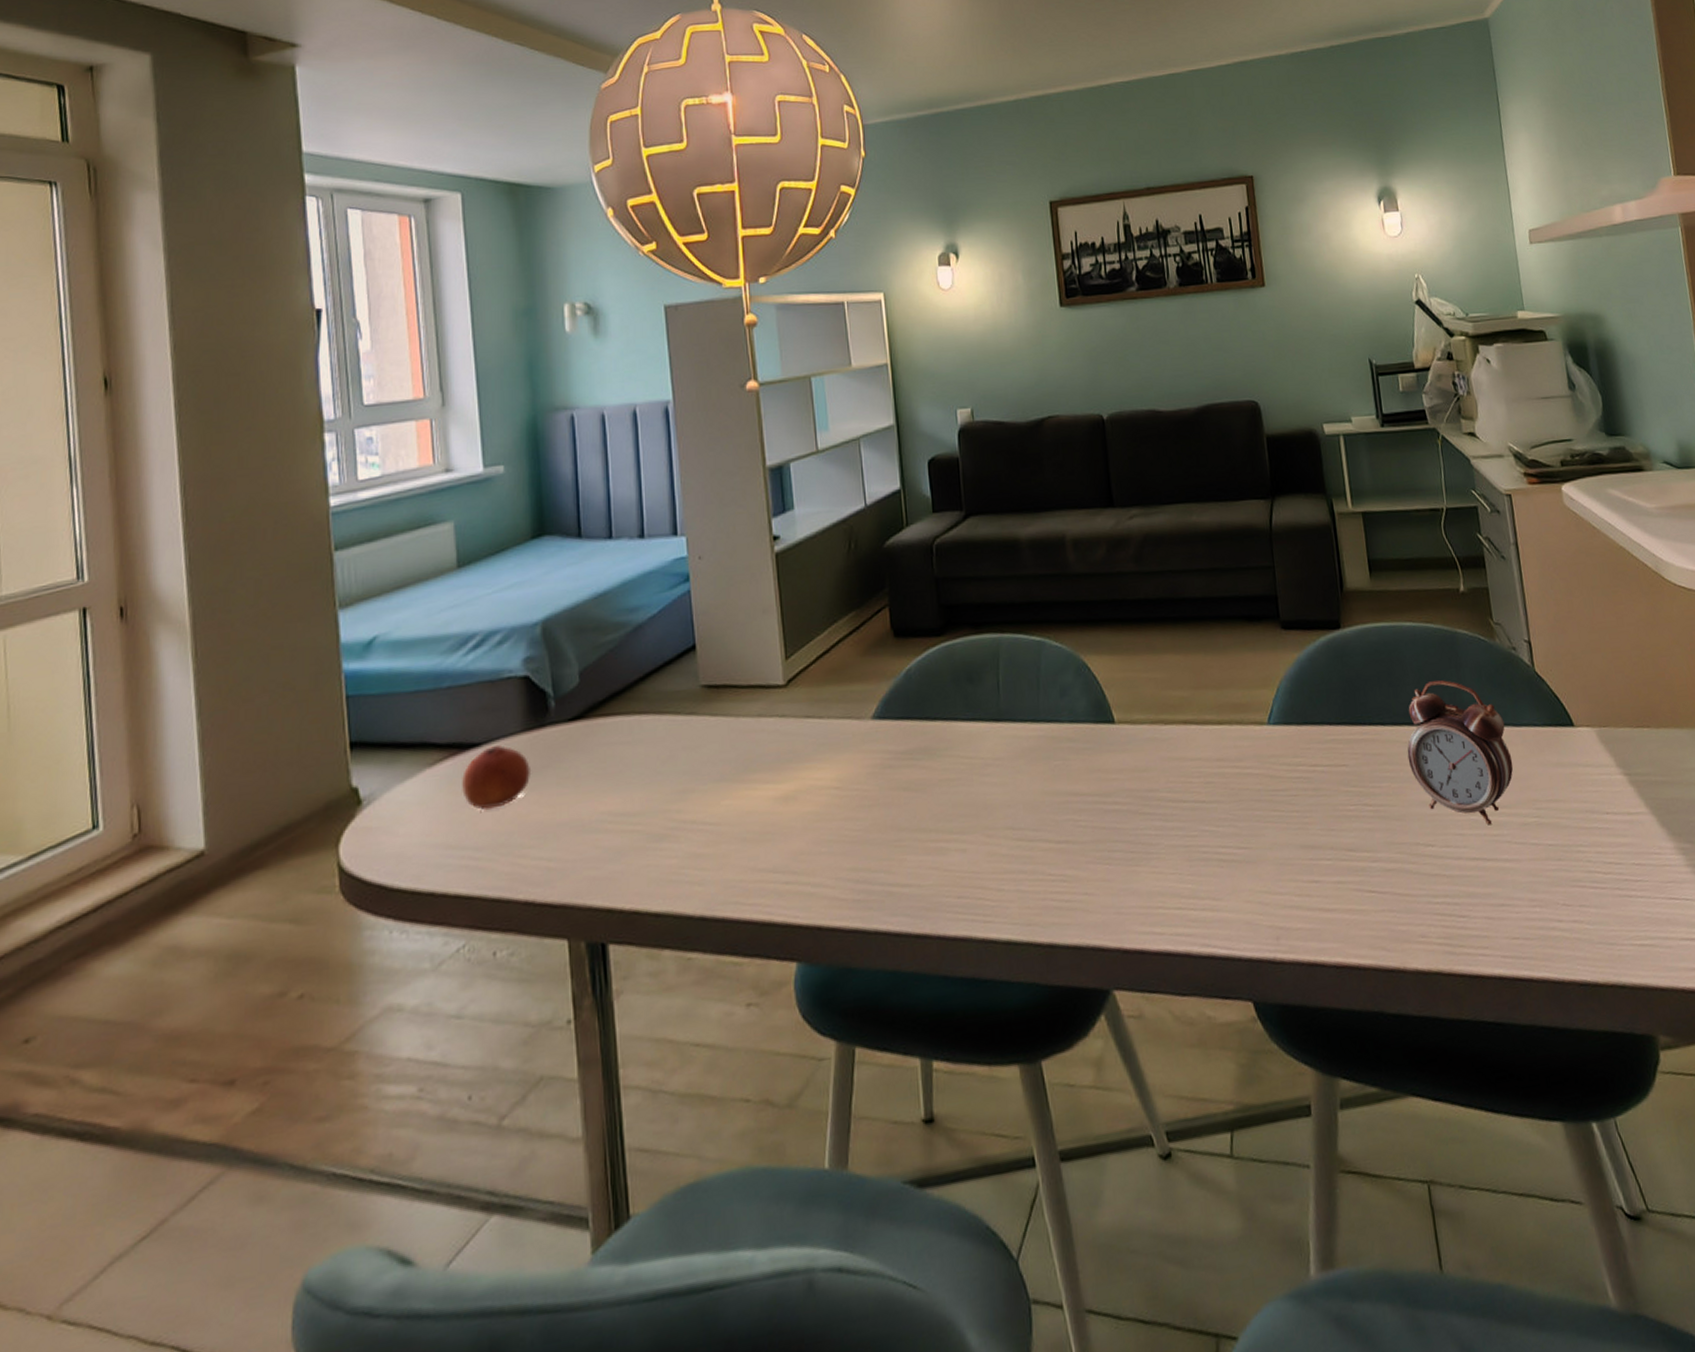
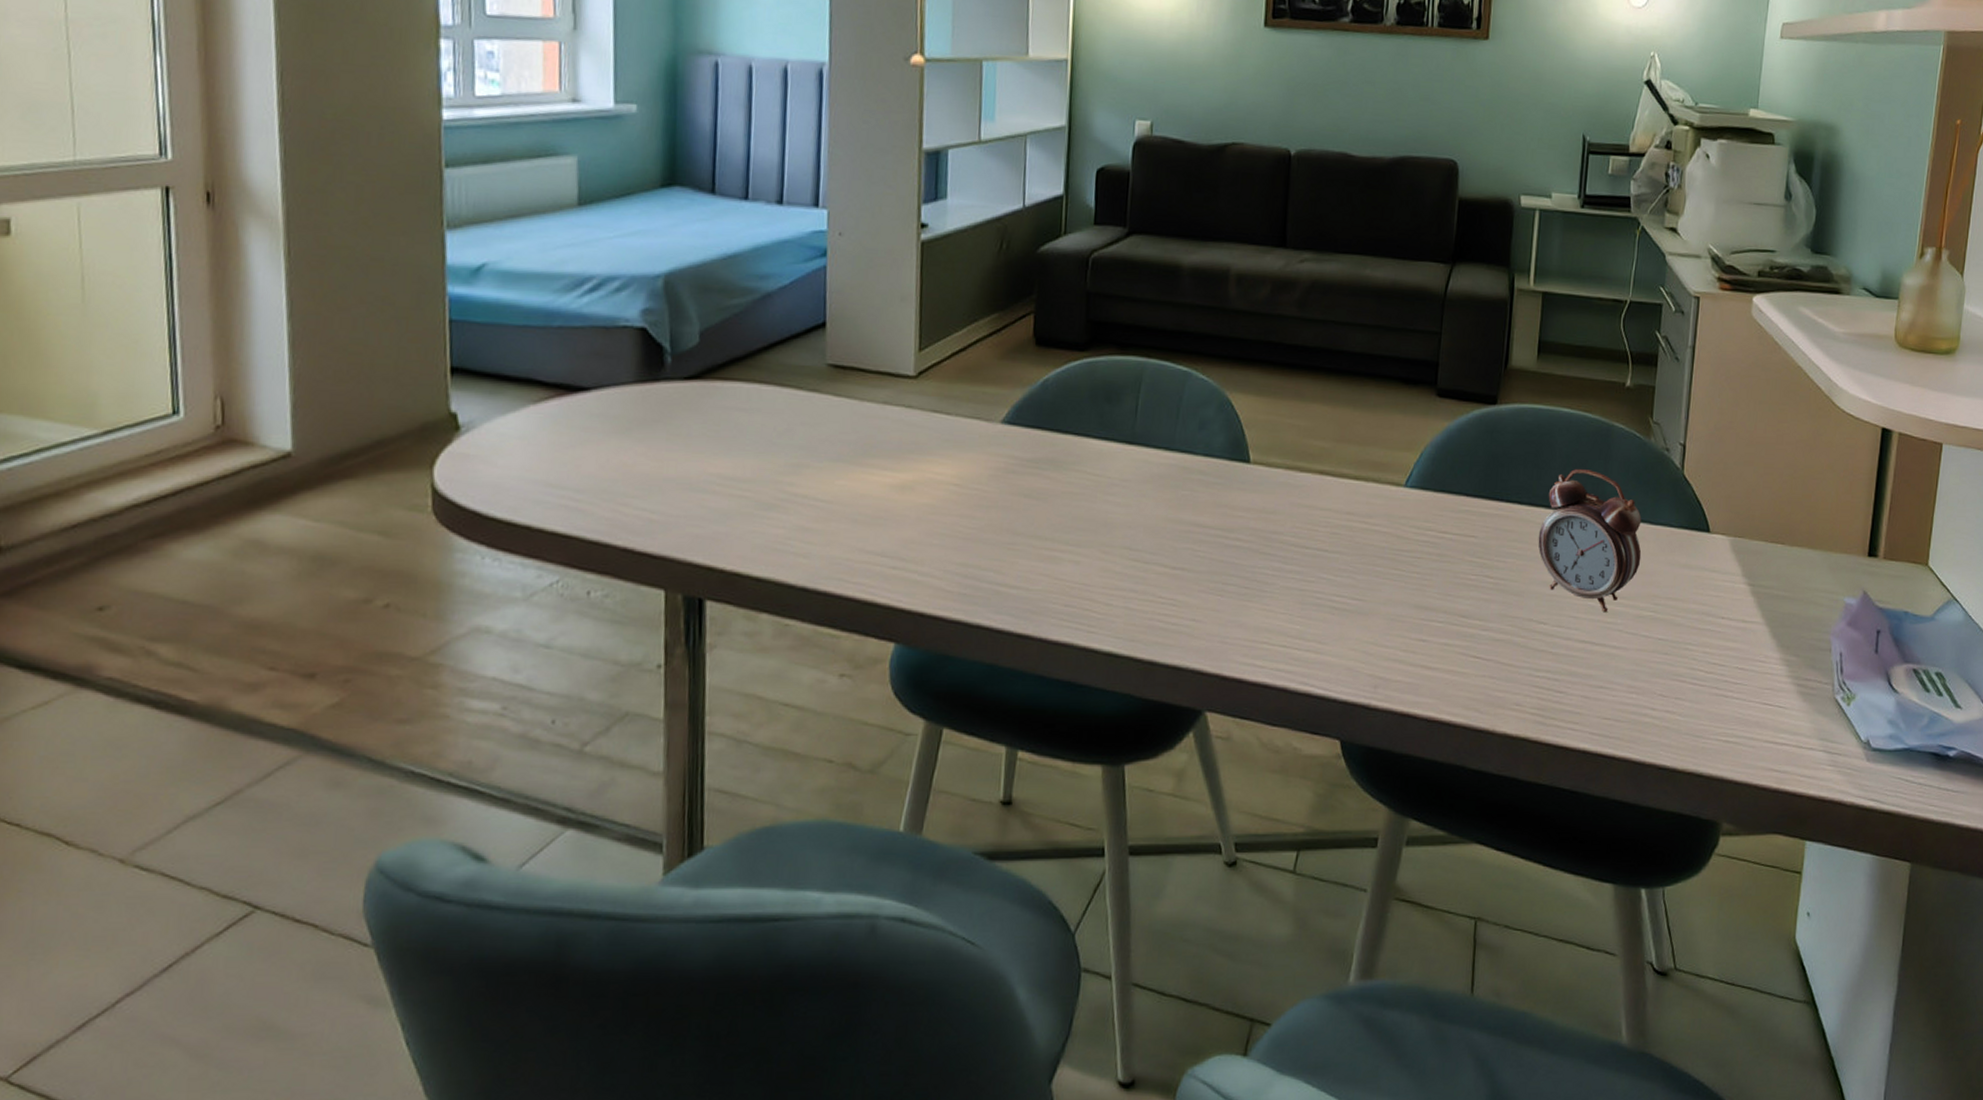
fruit: present [462,746,532,810] -> none [566,393,641,454]

